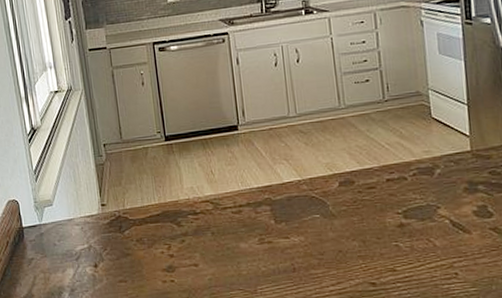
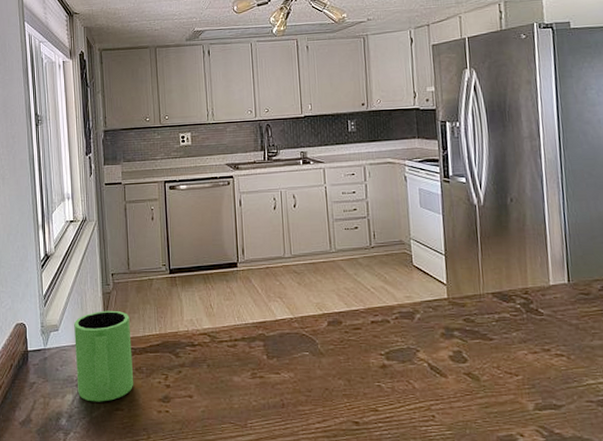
mug: none [68,182,136,275] -> present [74,310,134,402]

